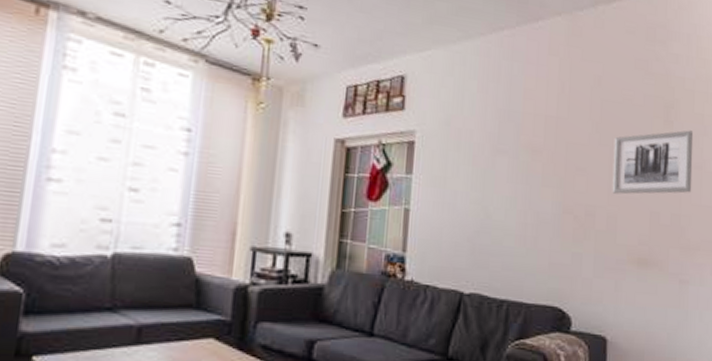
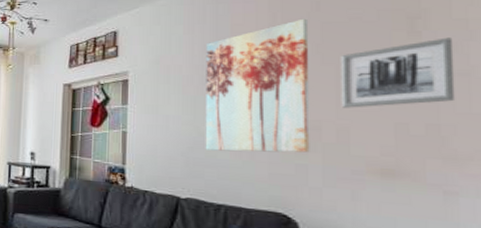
wall art: none [491,92,591,240] -> present [205,18,310,153]

